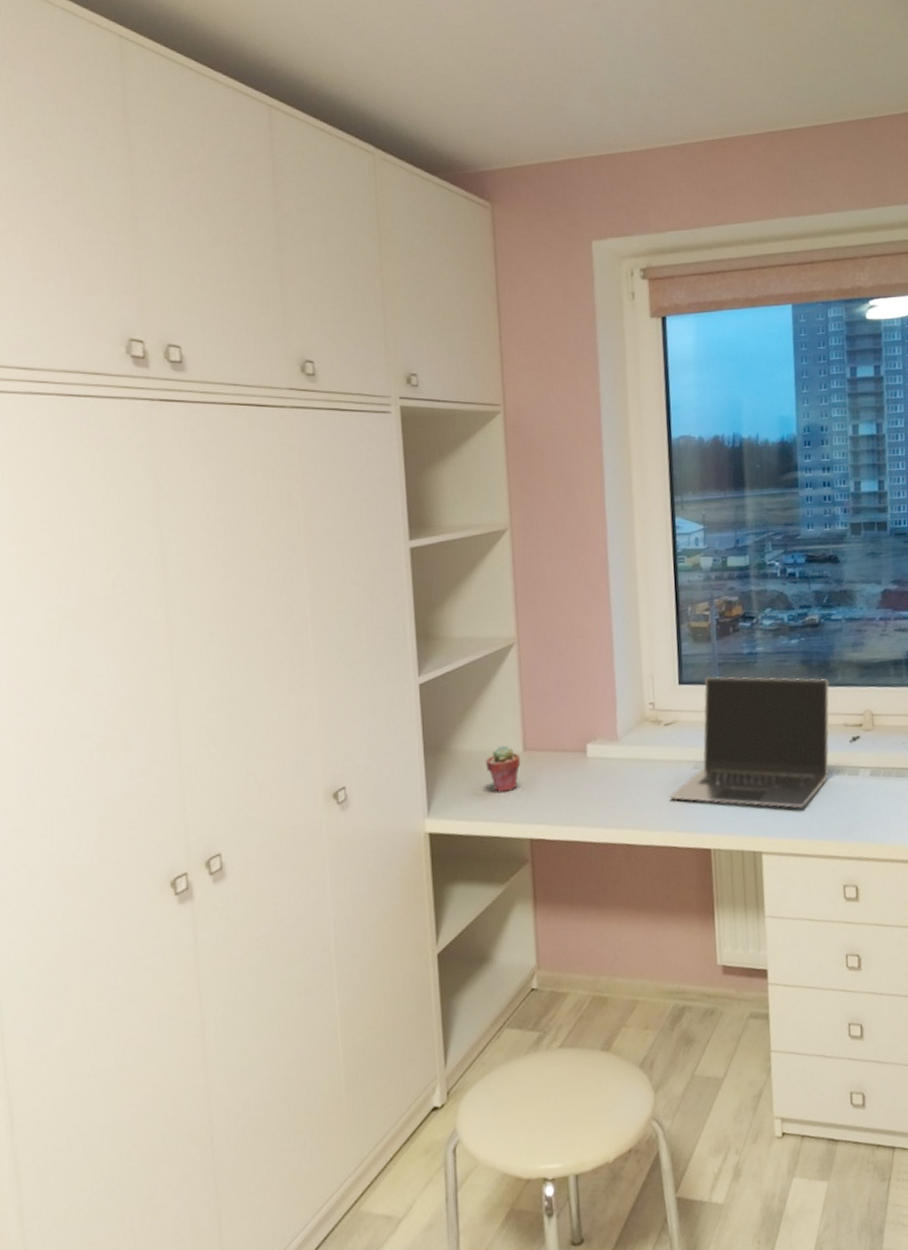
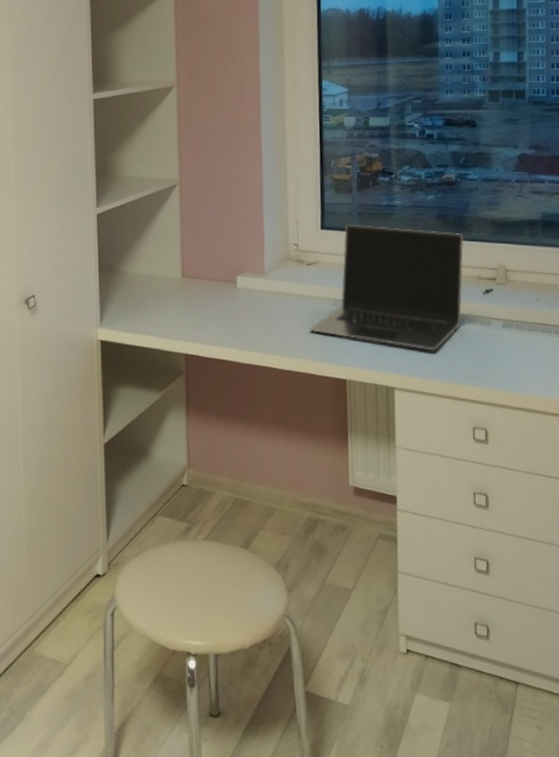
potted succulent: present [485,745,521,793] -> none [149,271,179,312]

